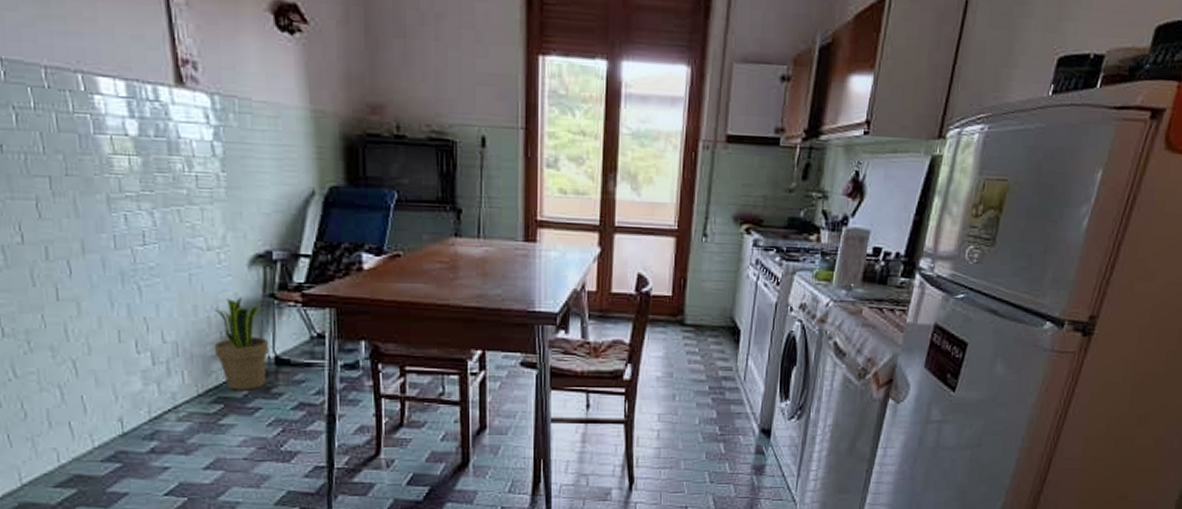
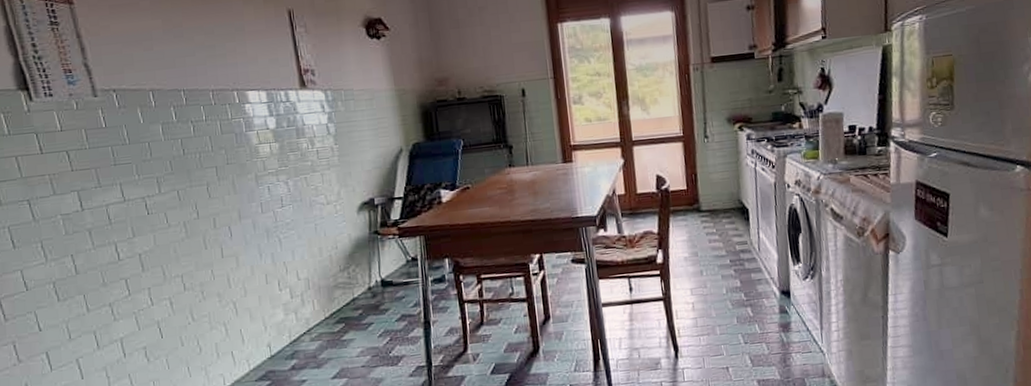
potted plant: present [214,297,270,390] -> none [334,236,377,311]

